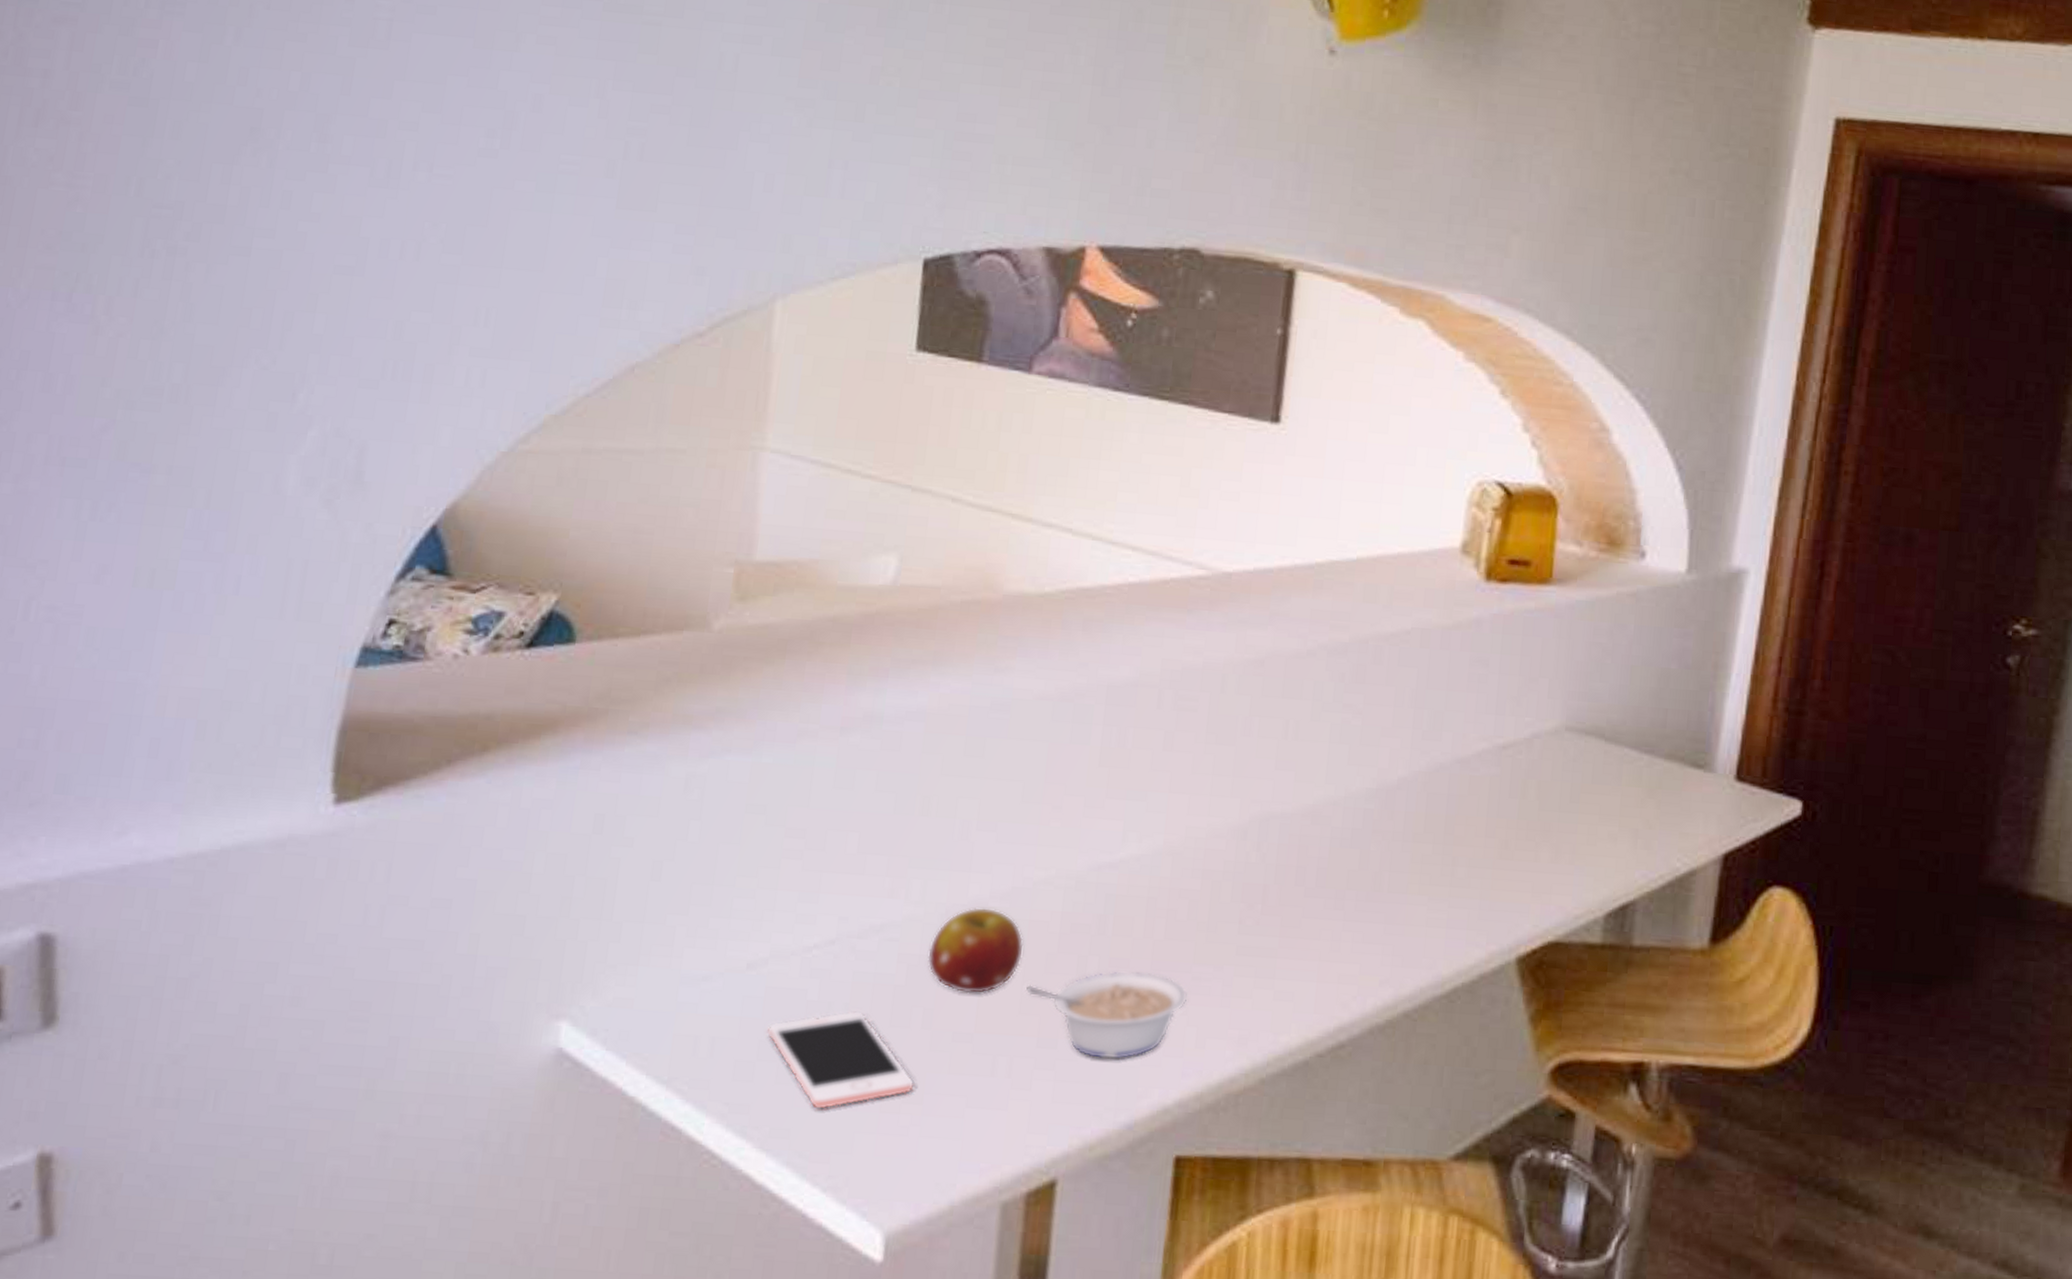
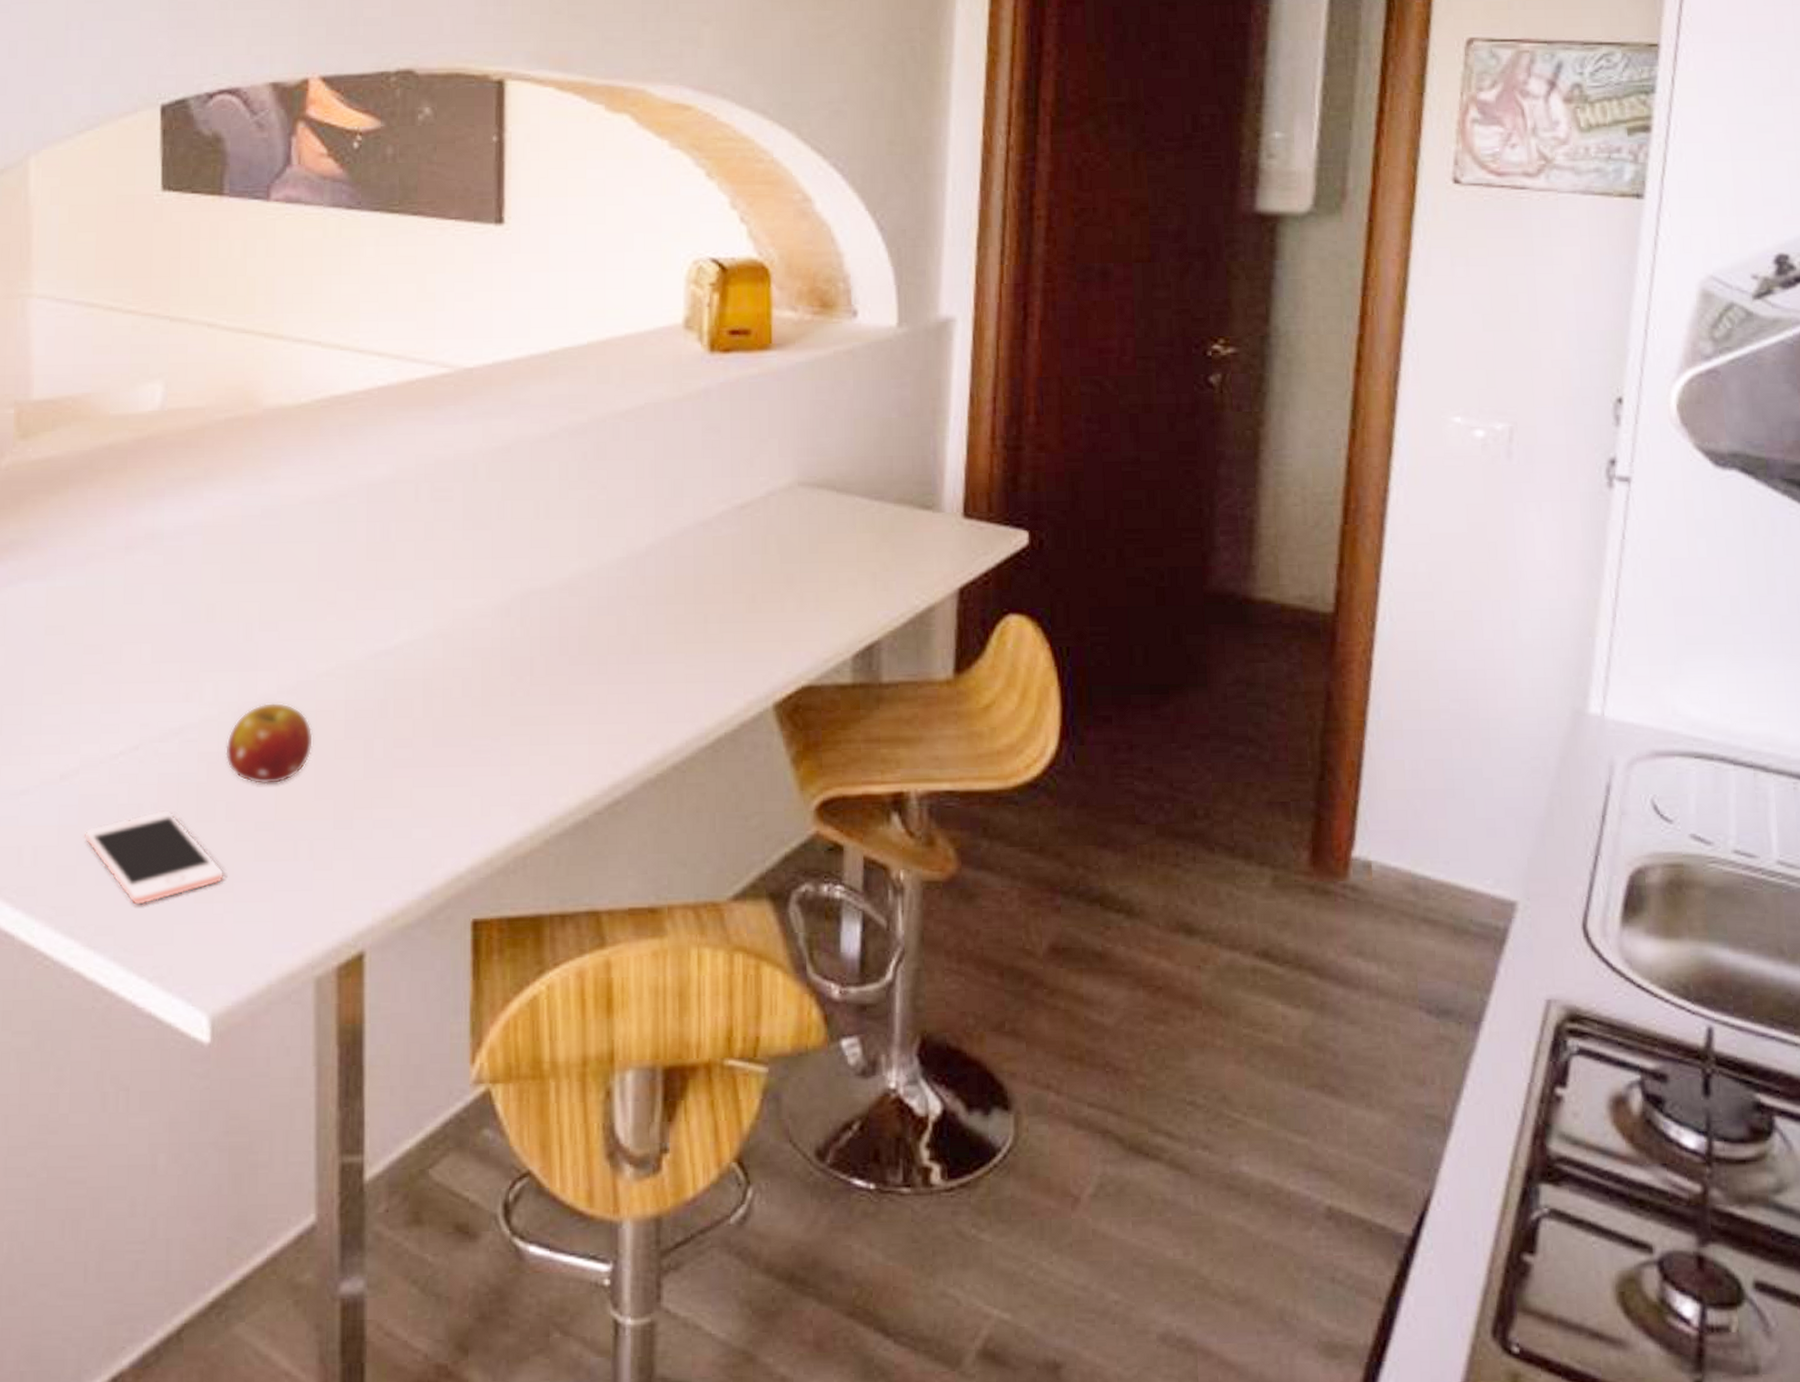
legume: present [1026,970,1188,1060] -> none [319,749,470,835]

